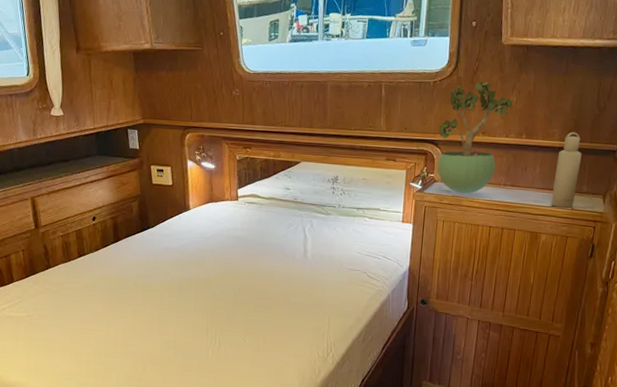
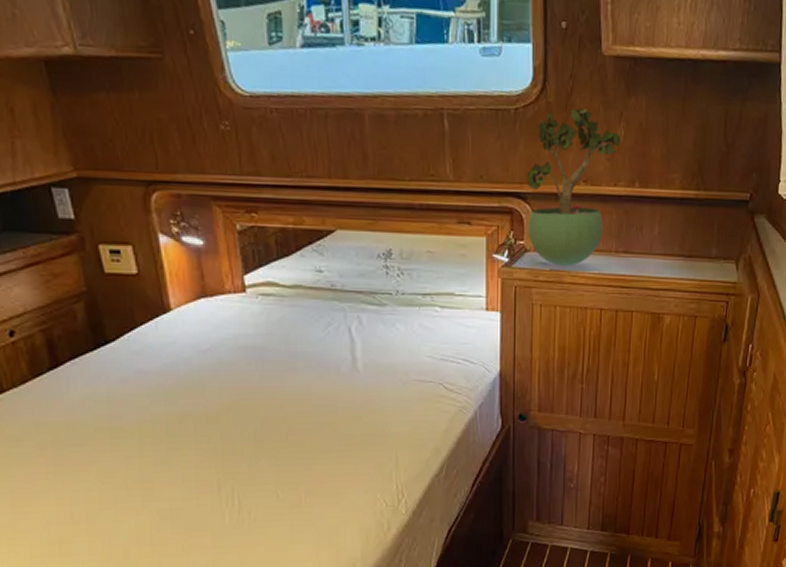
bottle: present [551,132,582,209] -> none [674,177,709,280]

